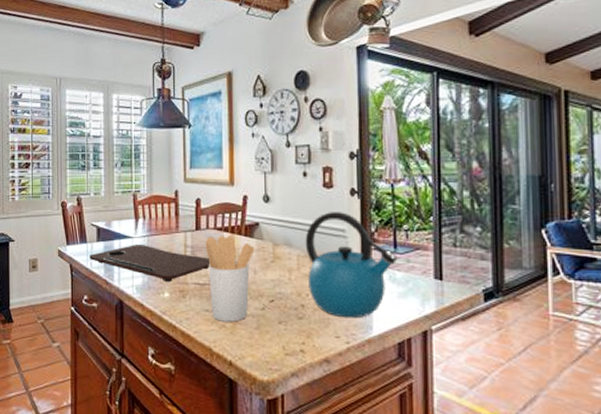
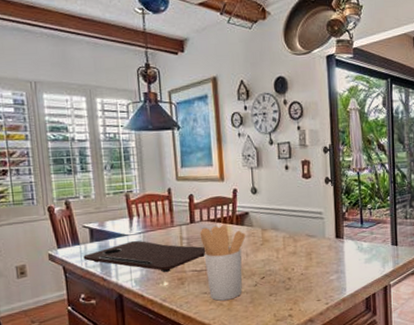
kettle: present [305,212,398,318] -> none [289,198,364,284]

